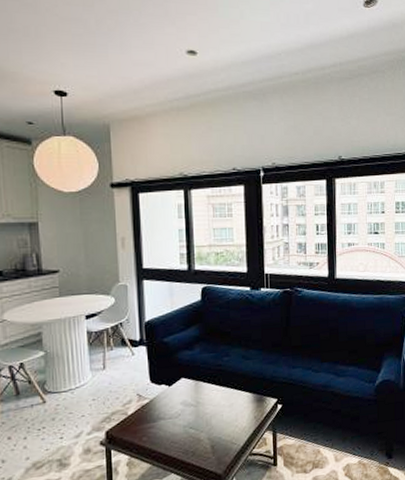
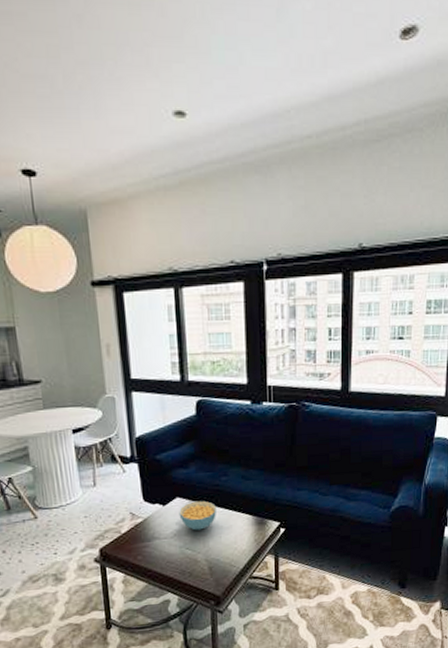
cereal bowl: none [184,380,220,410] -> present [179,500,217,530]

